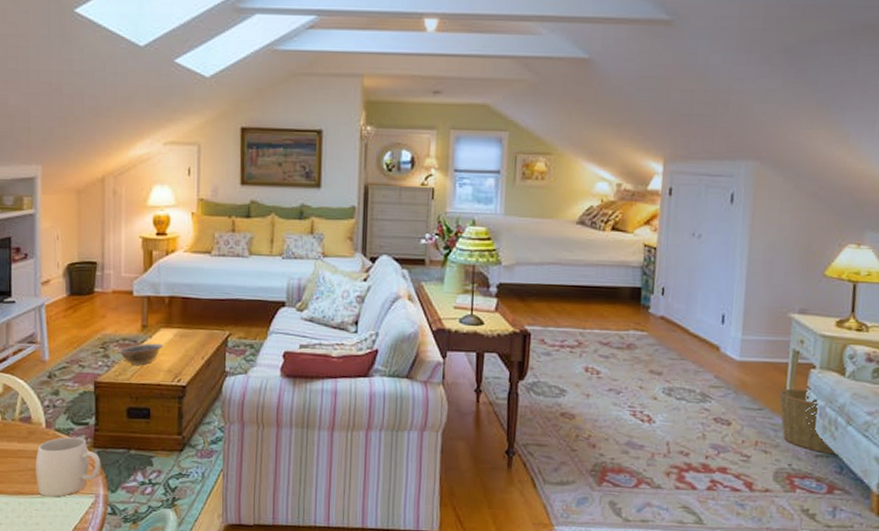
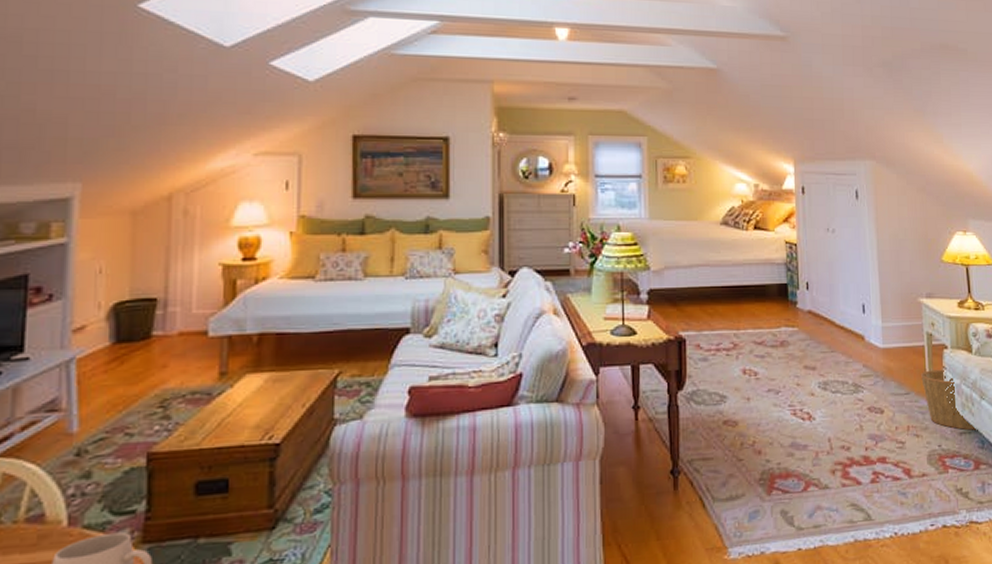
decorative bowl: present [116,343,163,366] -> none [181,393,249,426]

